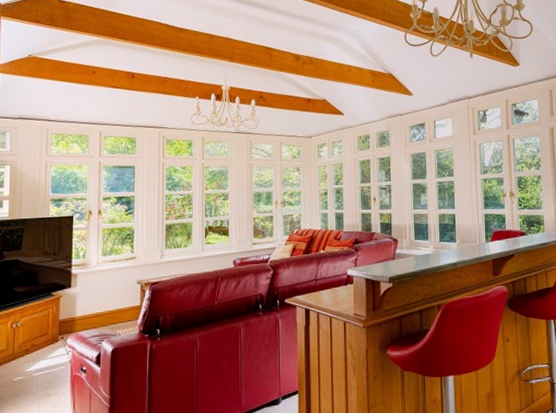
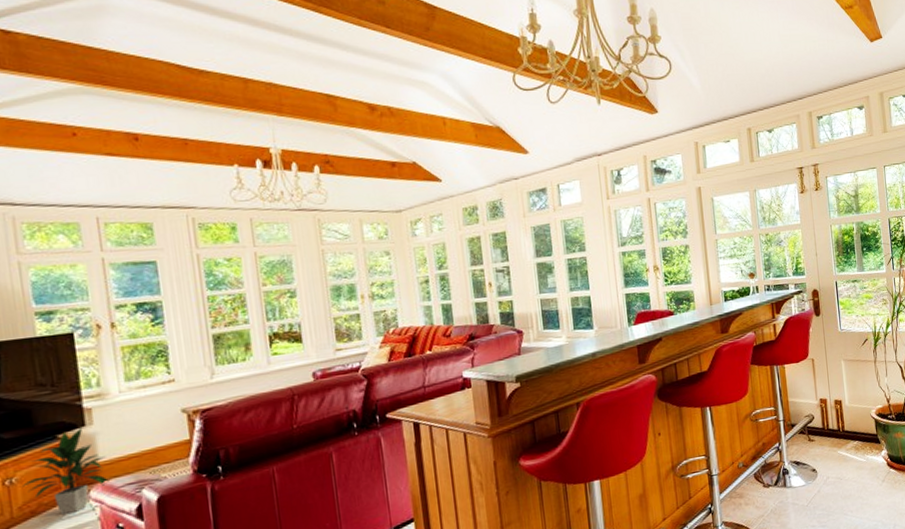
indoor plant: none [23,289,81,355] -> present [21,428,109,514]

